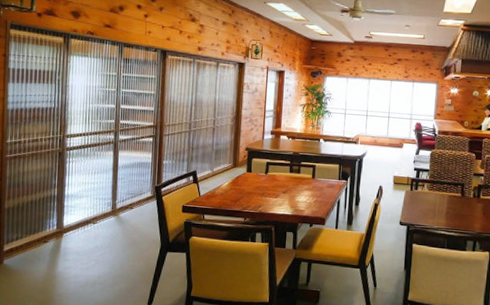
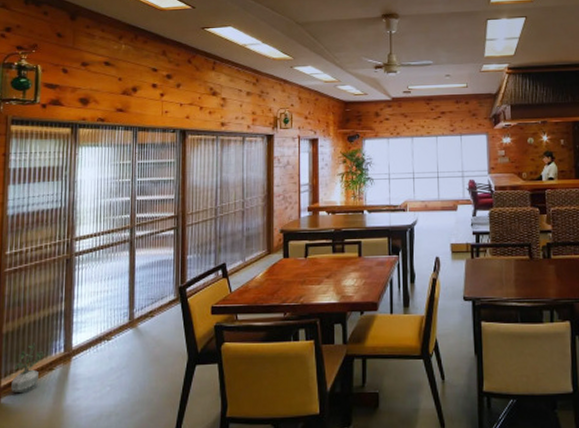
potted plant: none [12,218,40,259] -> present [11,342,44,394]

